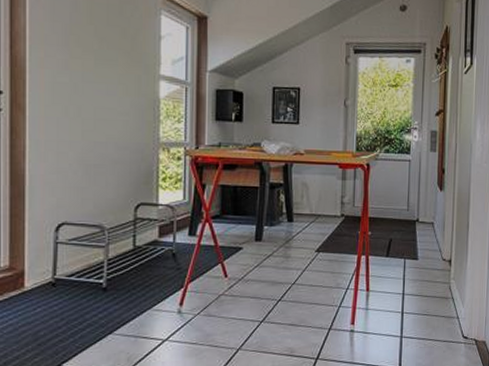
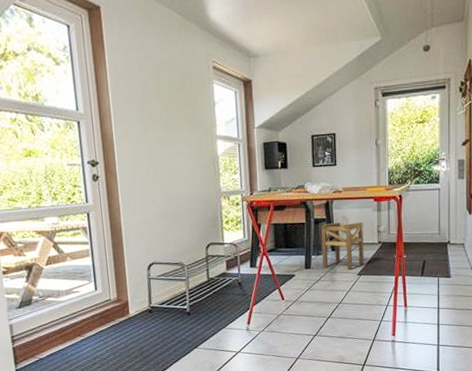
stool: none [276,188,325,244] -> present [320,222,364,269]

